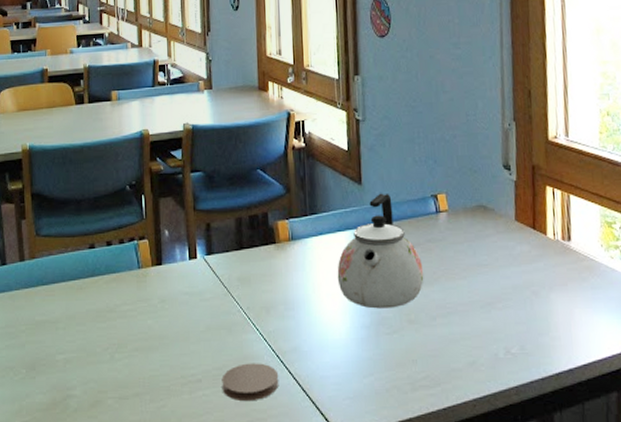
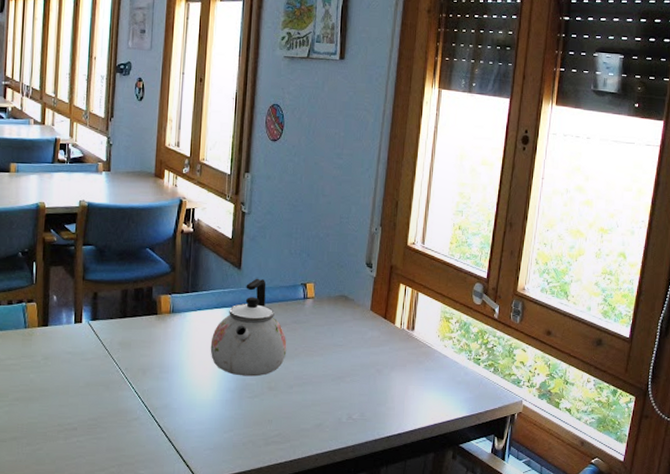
coaster: present [222,363,279,402] -> none [95,416,149,448]

